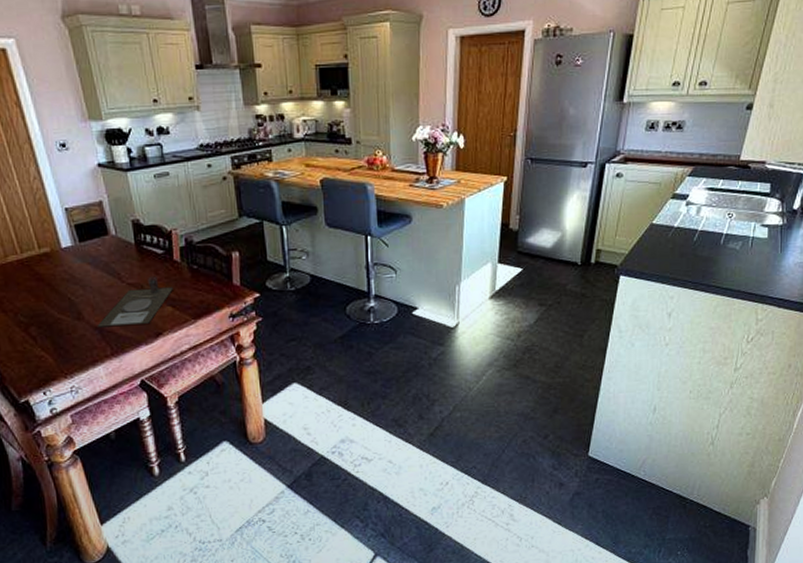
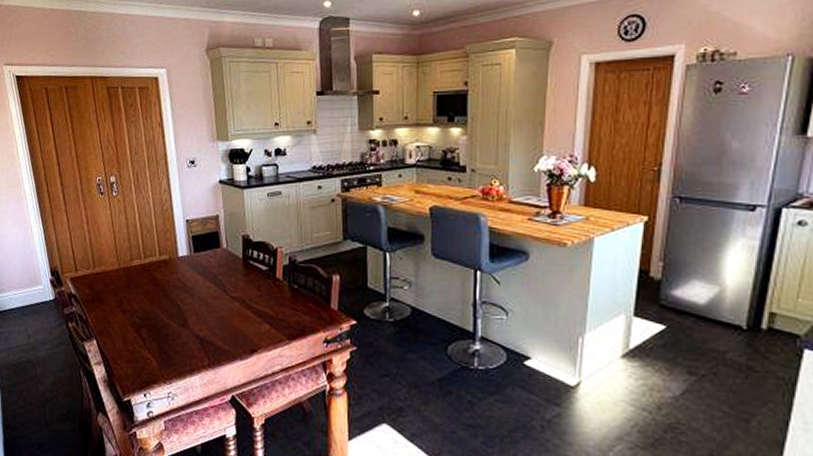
place setting: present [97,276,173,328] -> none [199,291,272,339]

